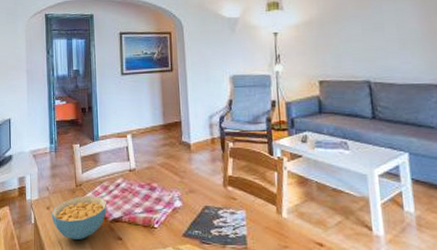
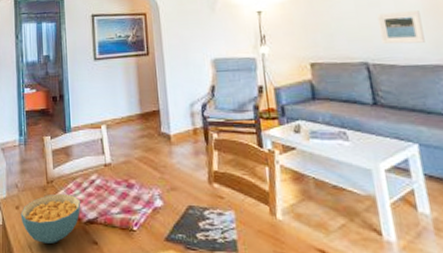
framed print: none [381,35,421,65] -> present [377,10,425,45]

